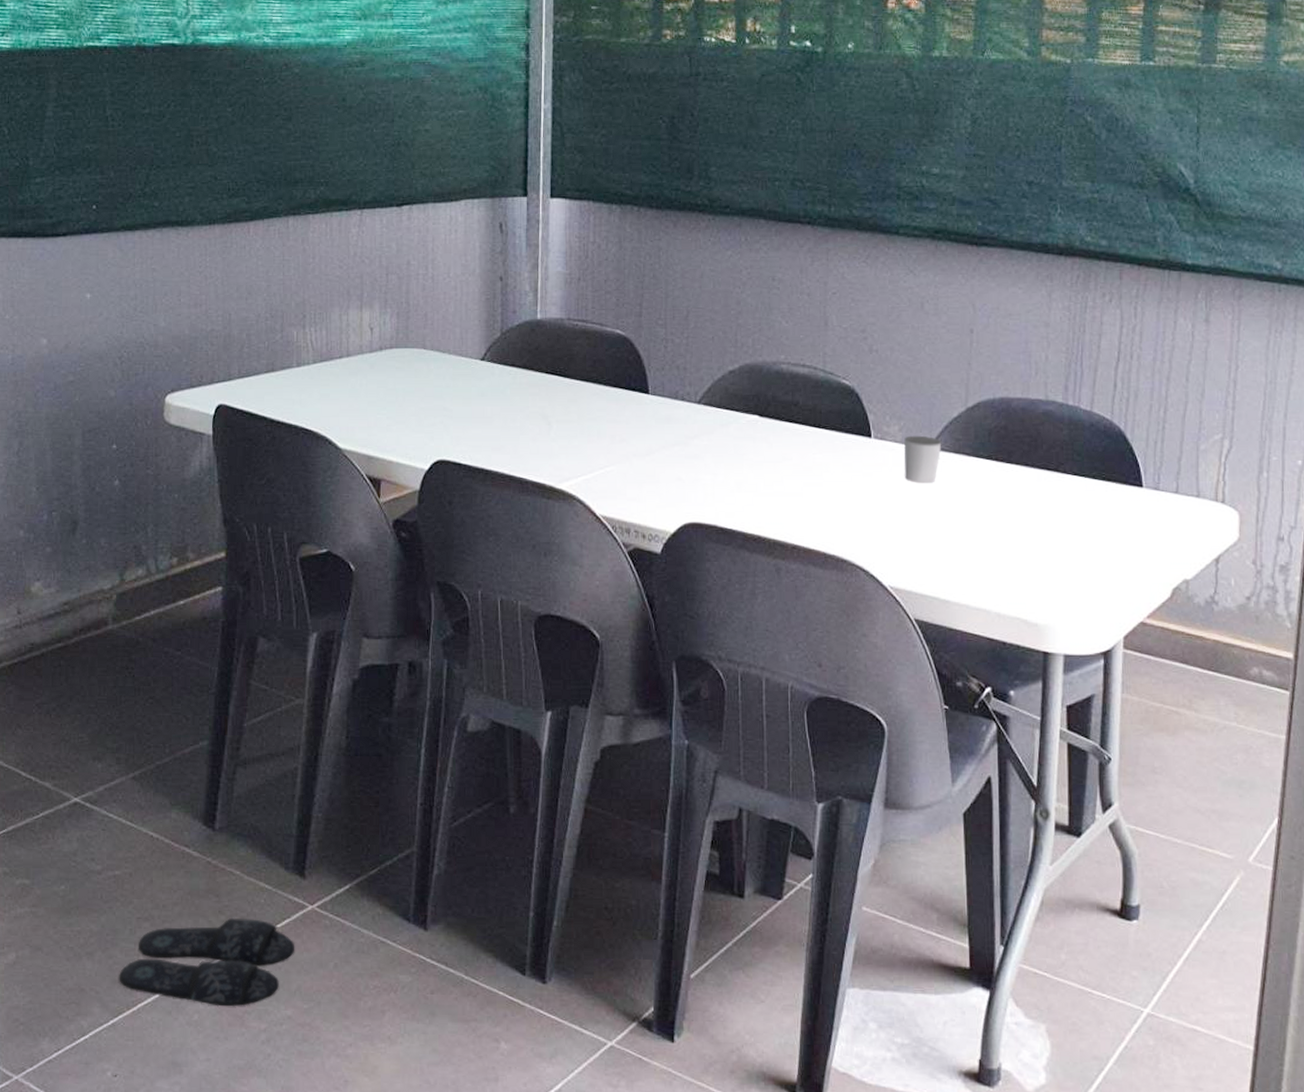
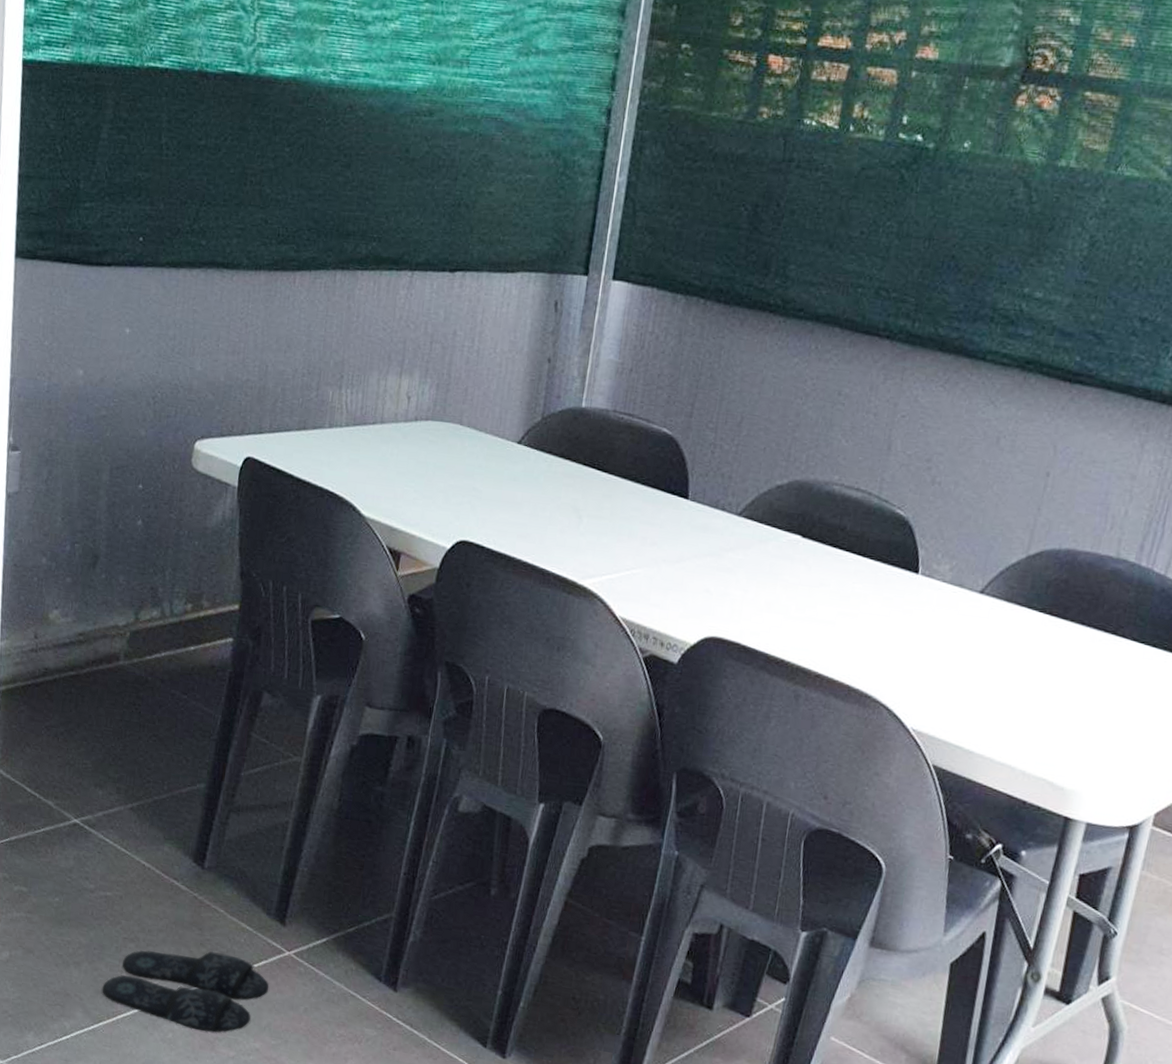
cup: present [903,435,942,485] -> none [946,576,994,631]

